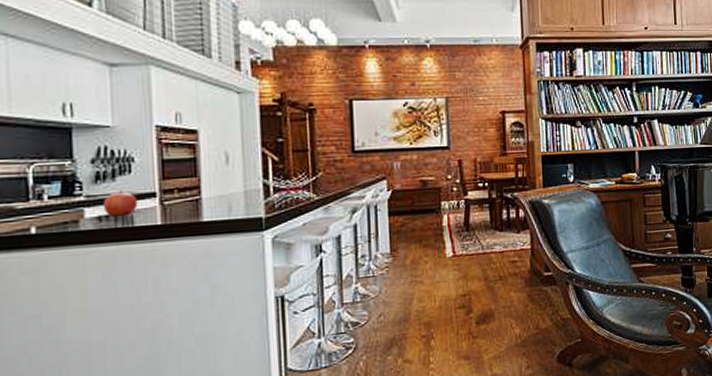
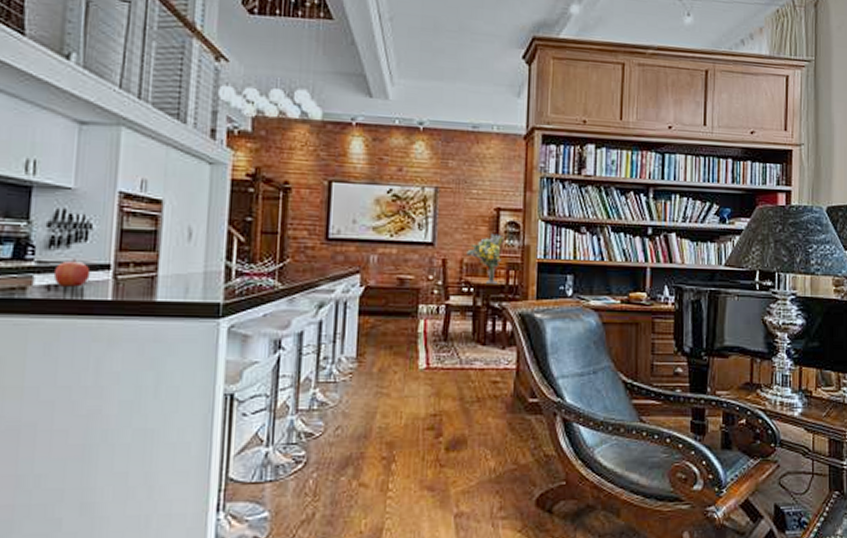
bouquet: none [479,134,511,178] -> present [467,233,505,284]

